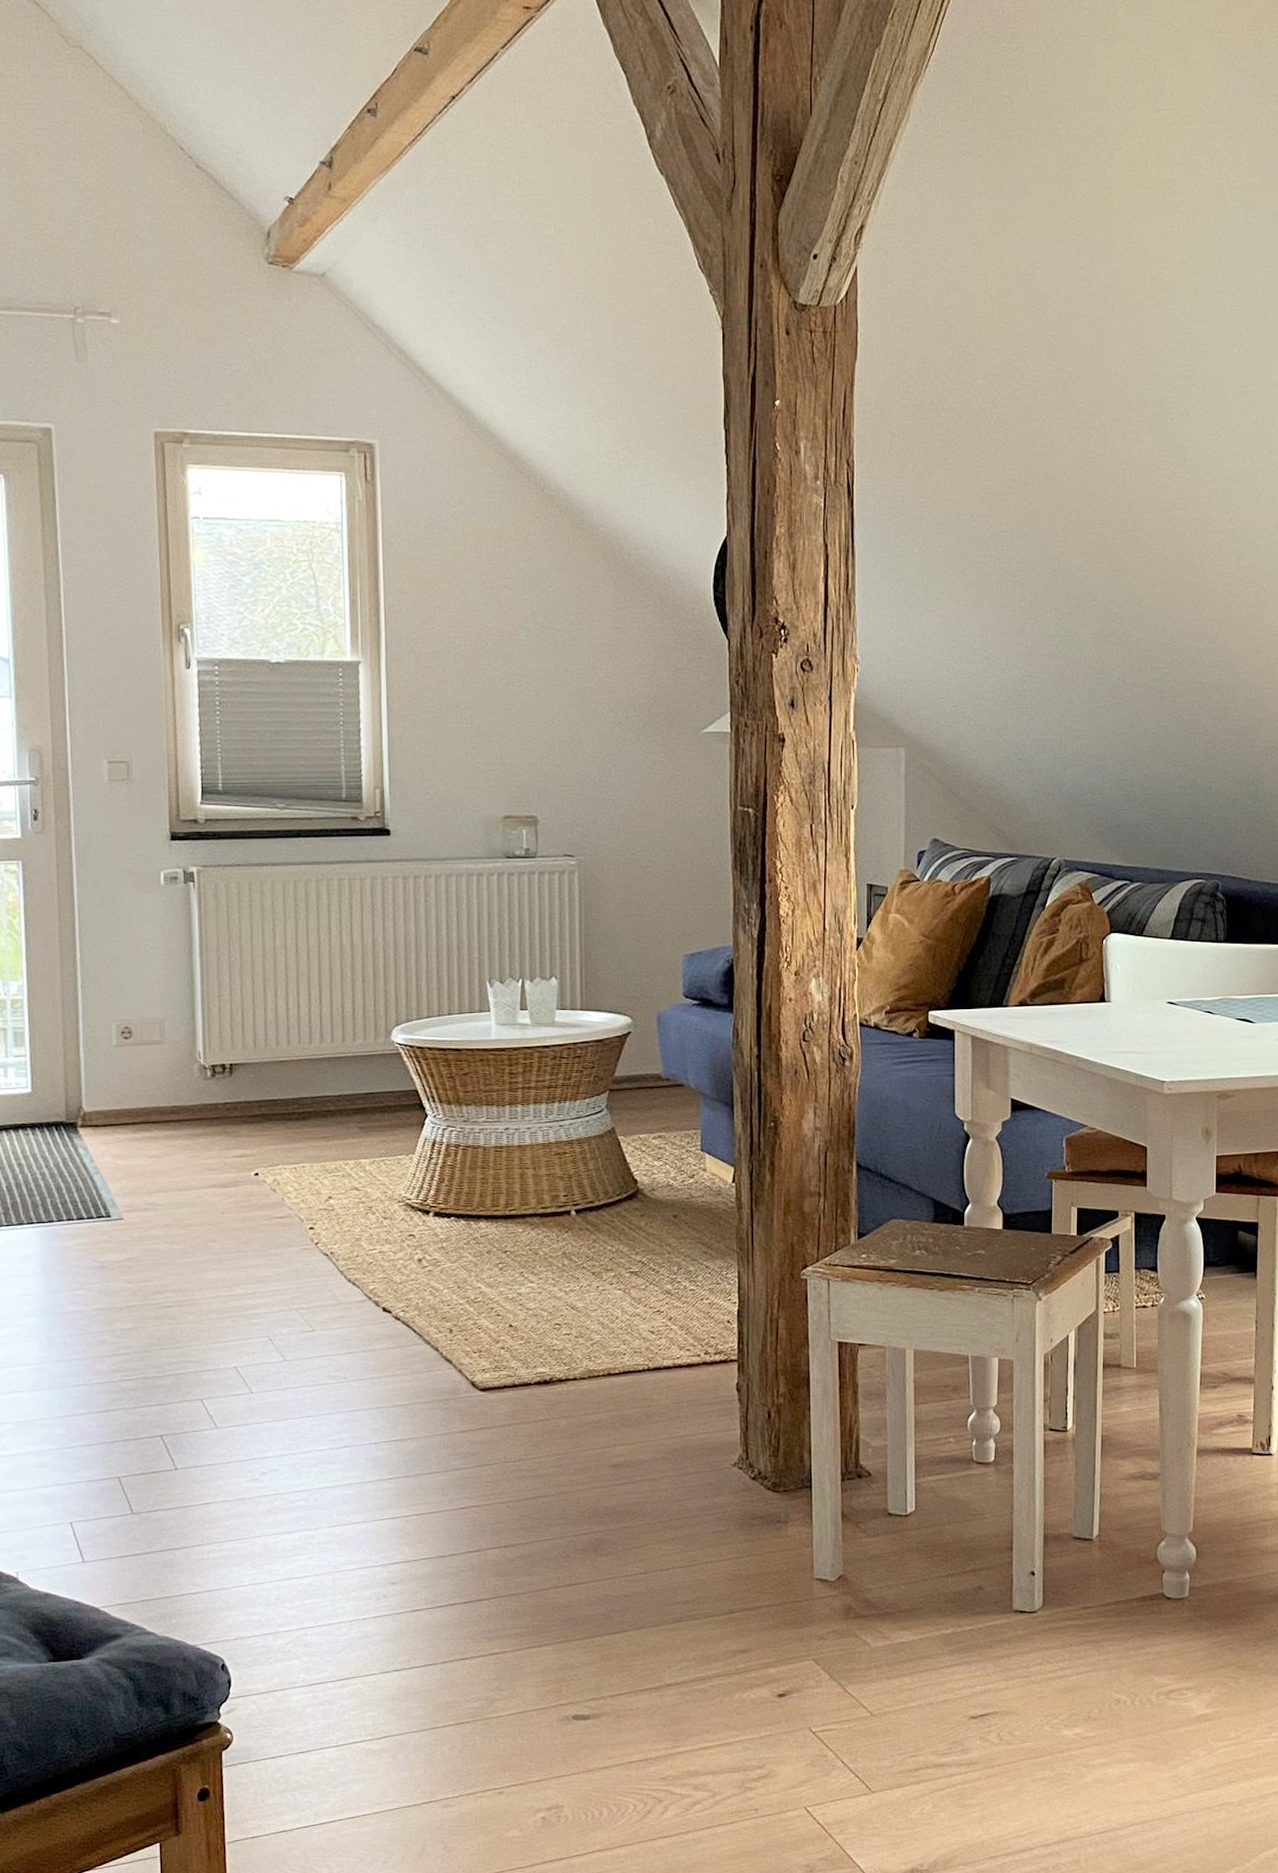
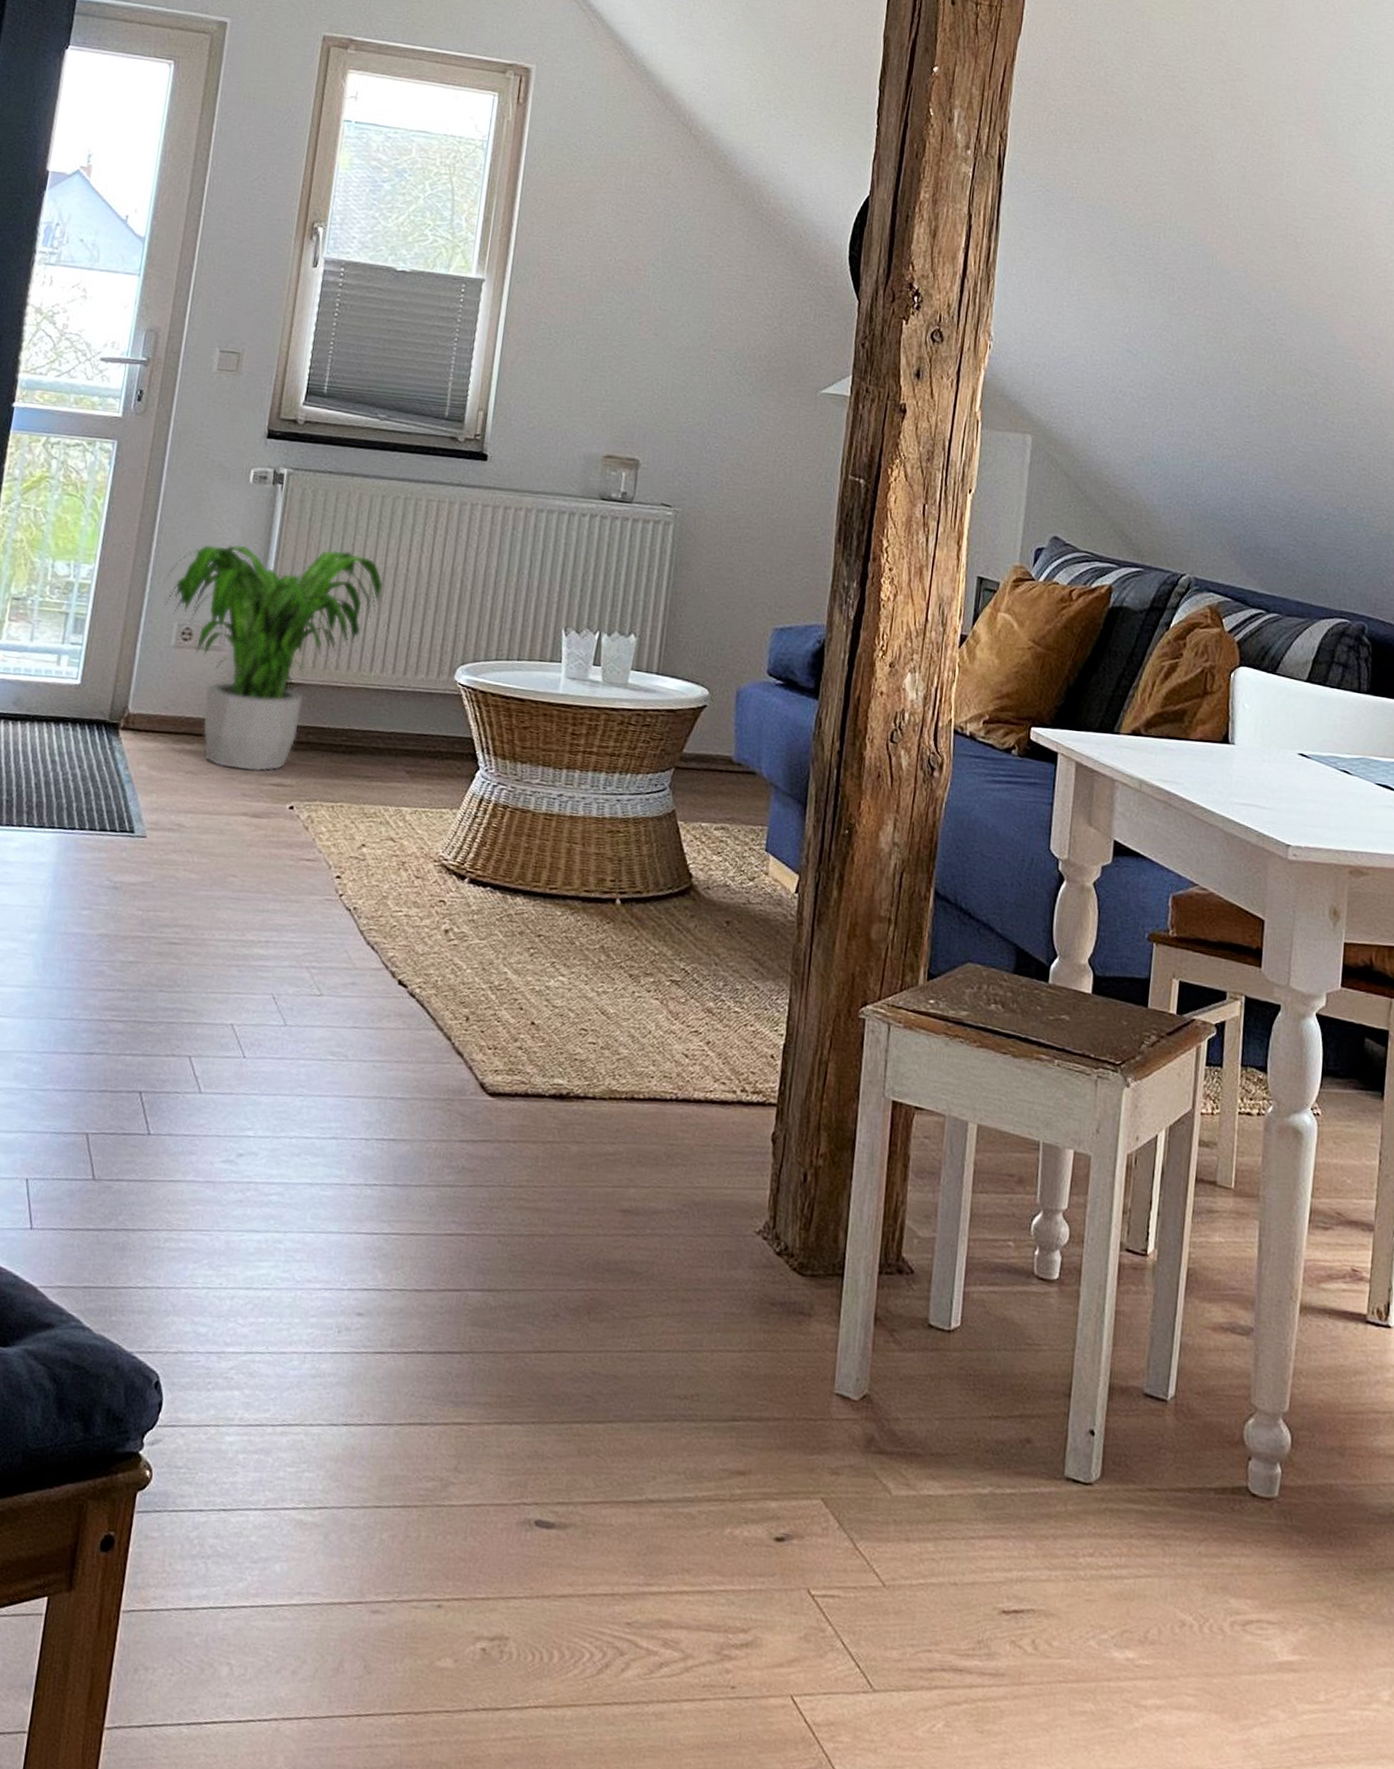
potted plant: none [94,936,309,1148] -> present [163,544,384,772]

